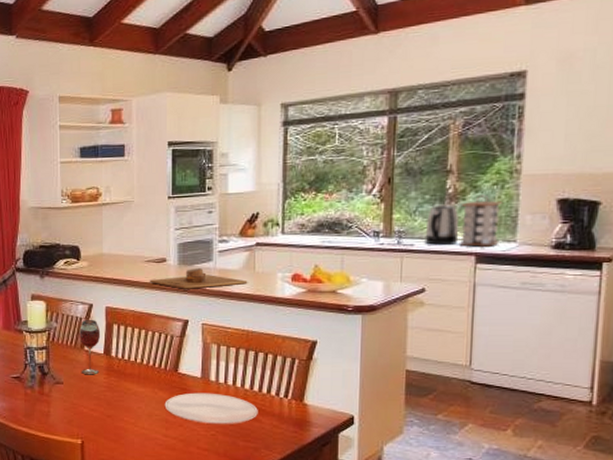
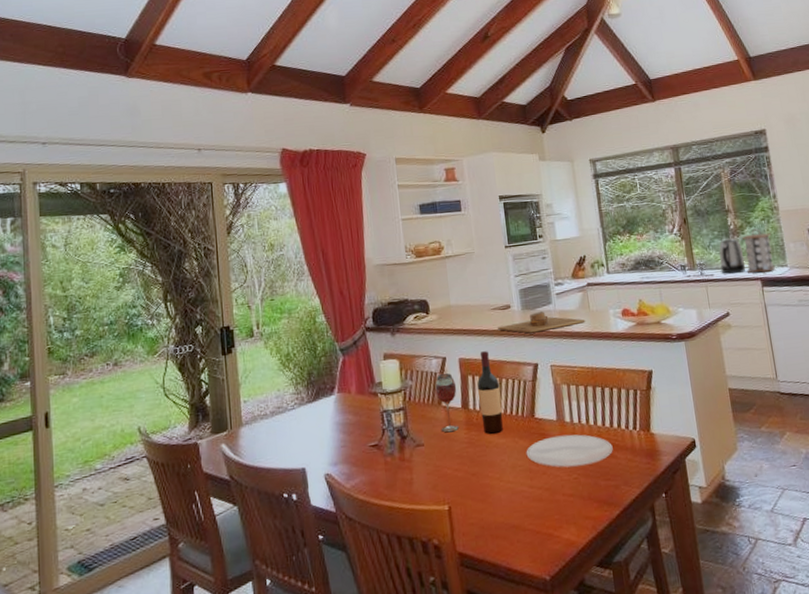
wine bottle: none [121,302,145,383] -> present [477,351,504,435]

